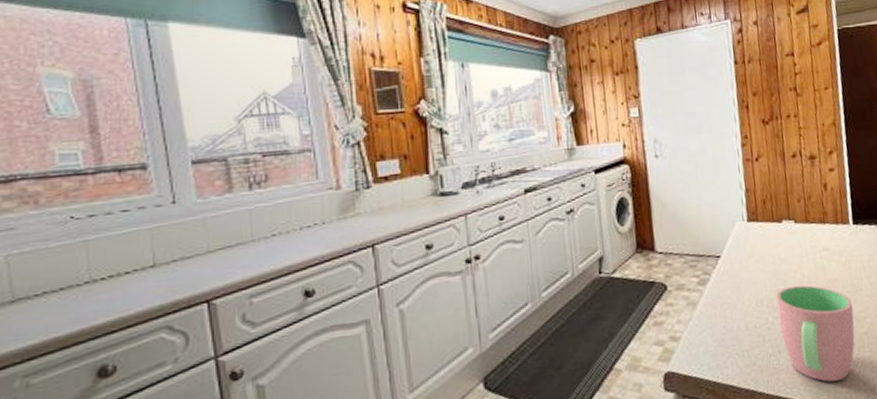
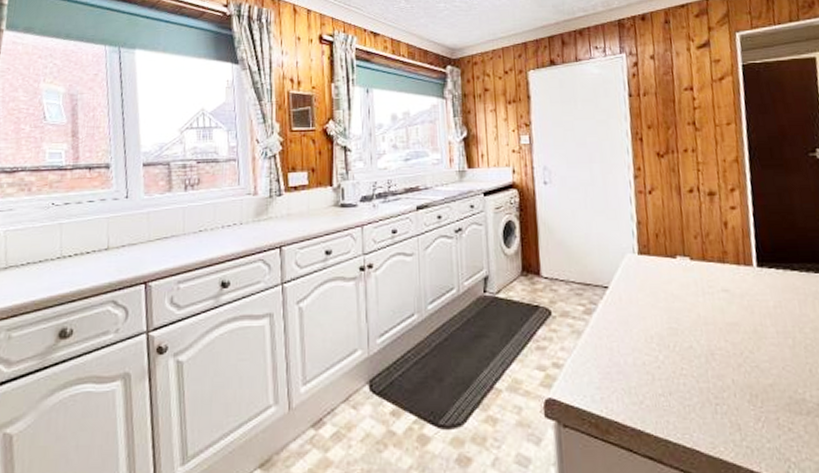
cup: present [776,285,855,382] -> none [668,325,758,433]

